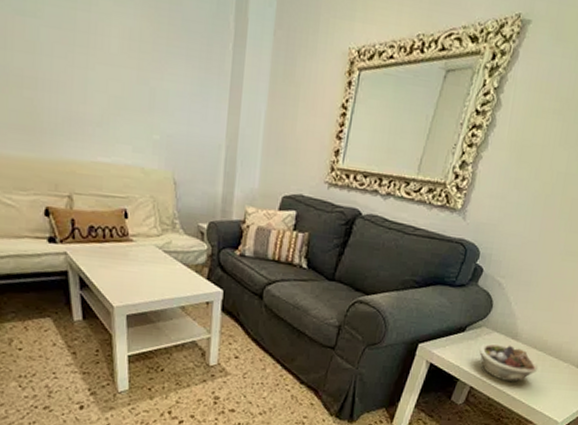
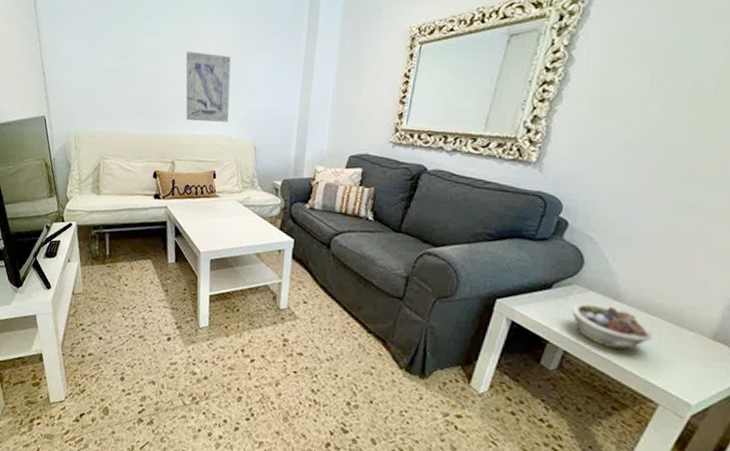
wall art: none [77,47,141,149] -> present [185,51,231,122]

